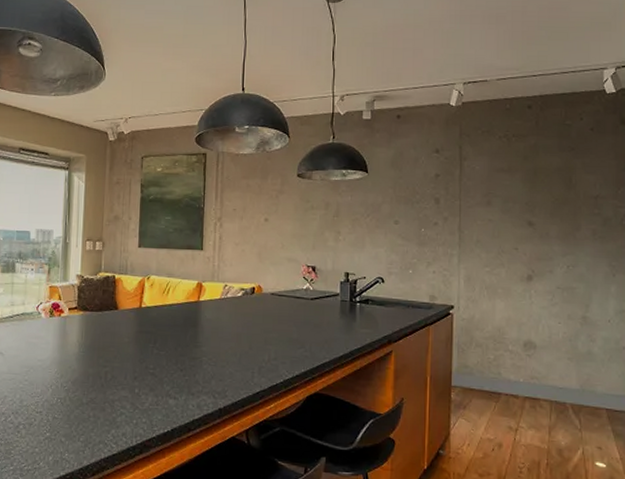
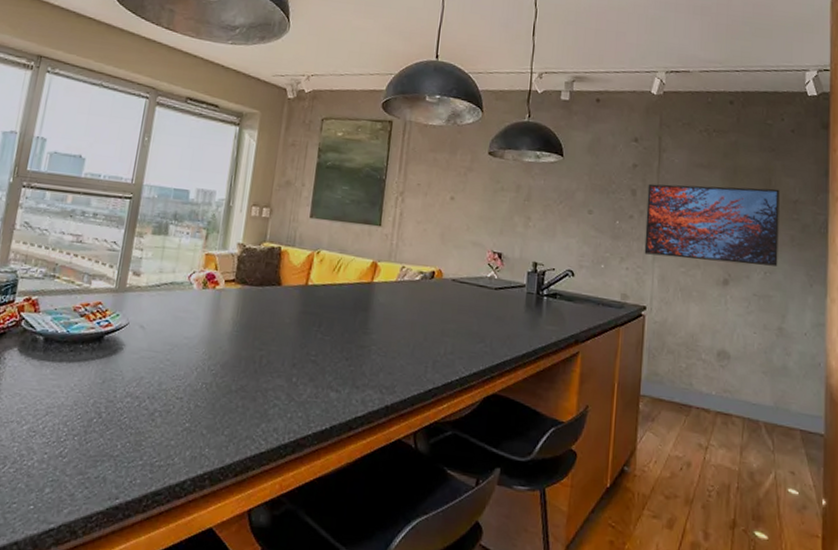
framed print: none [450,186,580,260] -> present [644,183,780,267]

